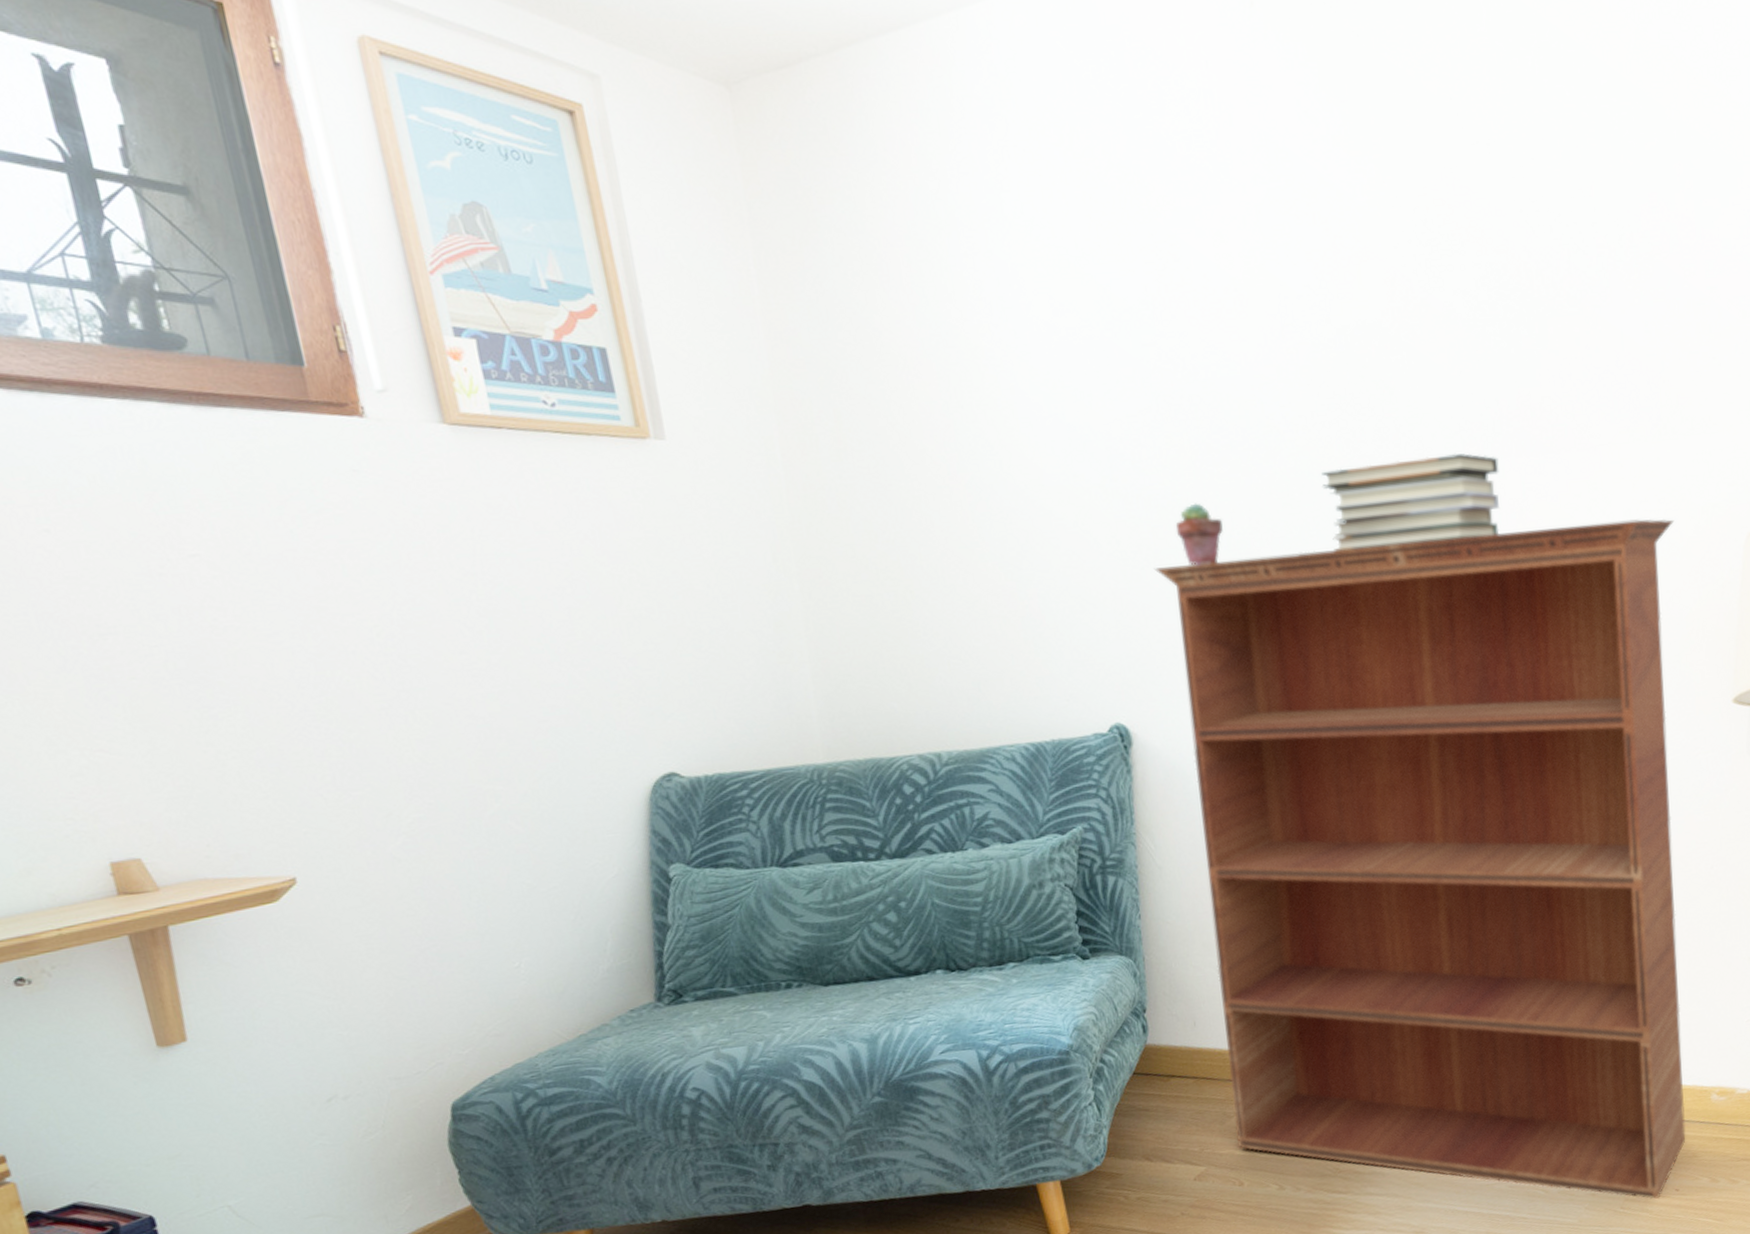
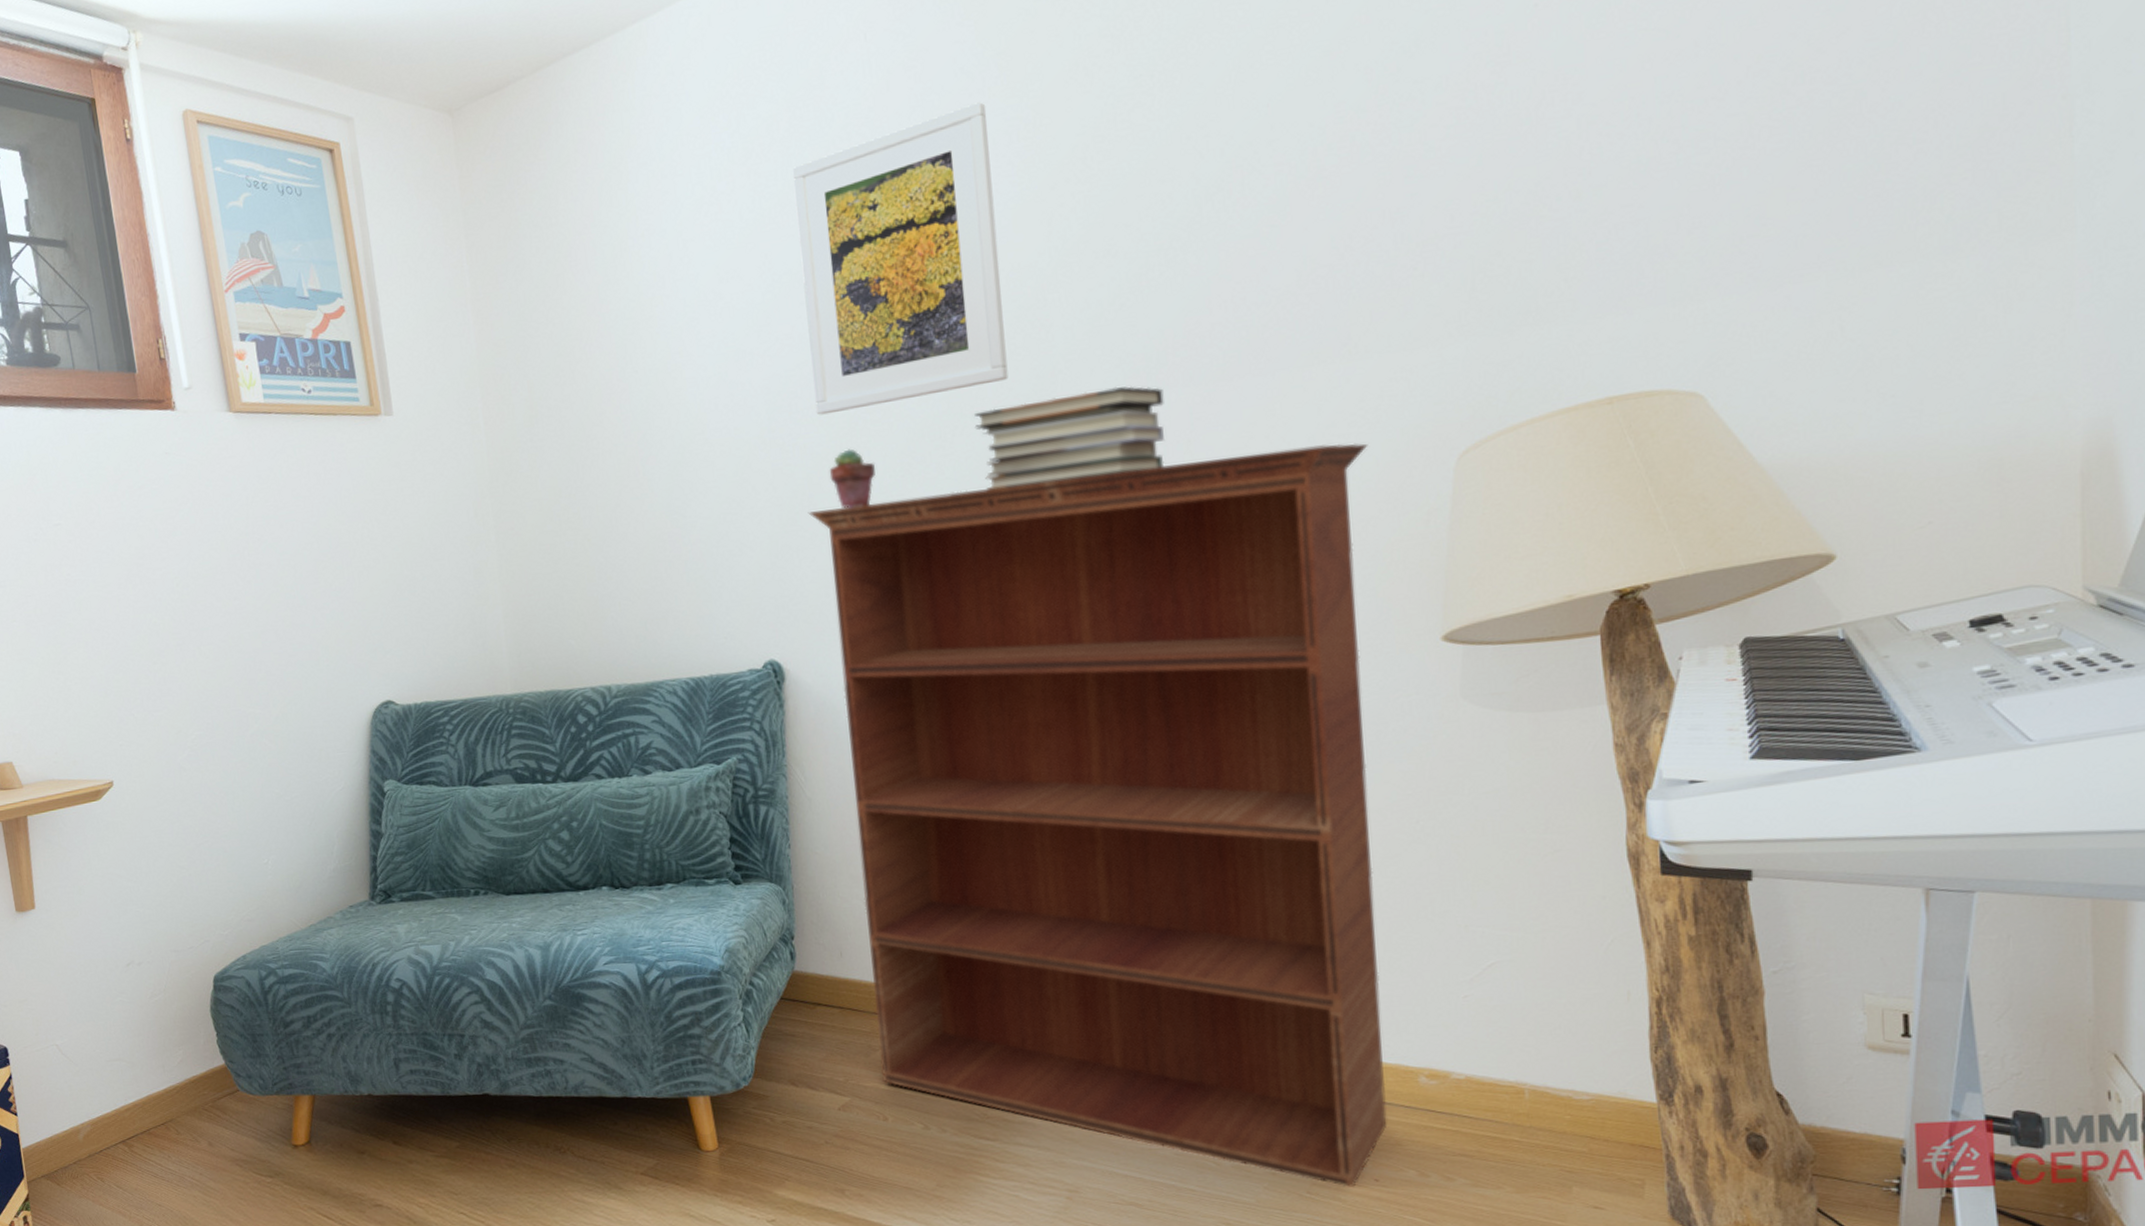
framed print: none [1131,150,1354,466] -> present [792,102,1009,415]

